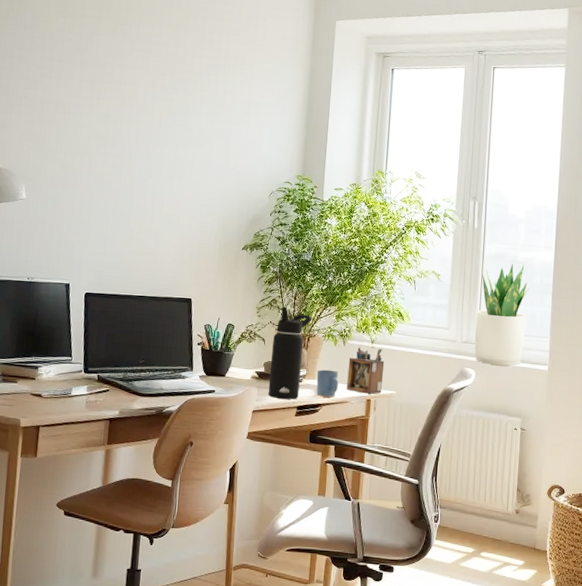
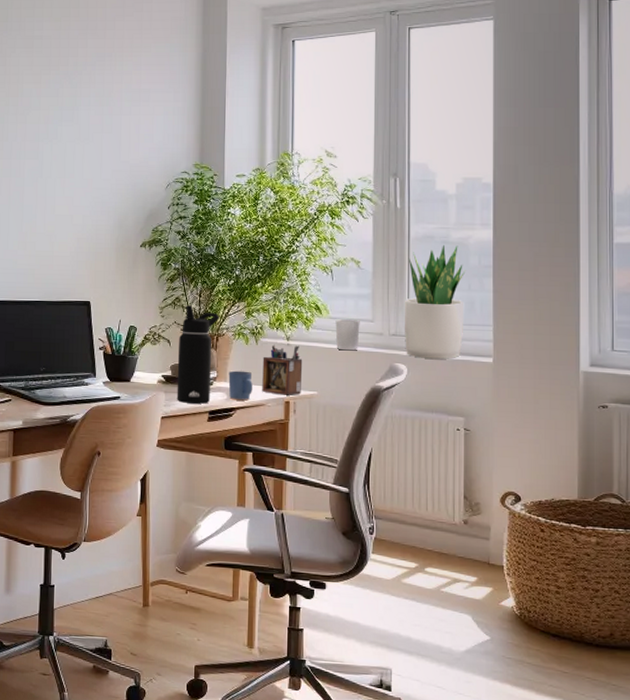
candle holder: none [415,325,437,355] -> present [335,318,360,351]

